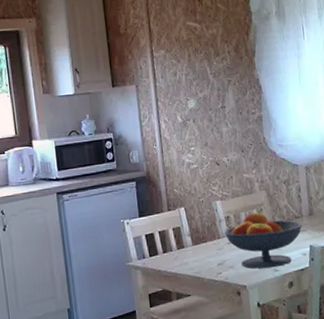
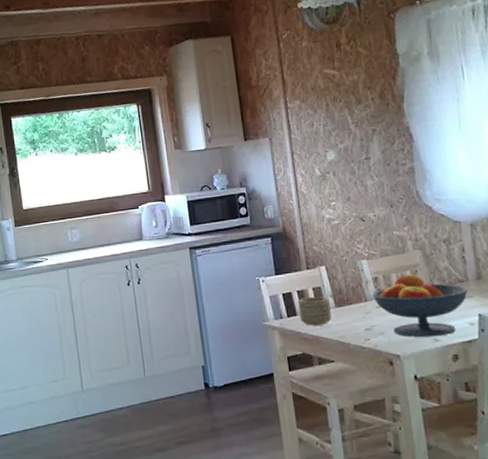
mug: none [159,235,189,264] -> present [297,296,332,326]

